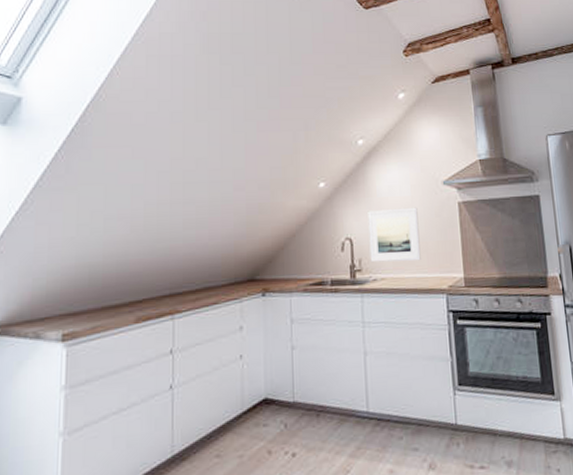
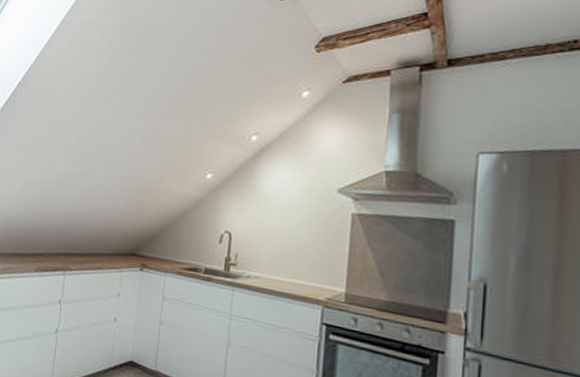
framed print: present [368,207,421,263] -> none [246,208,305,267]

